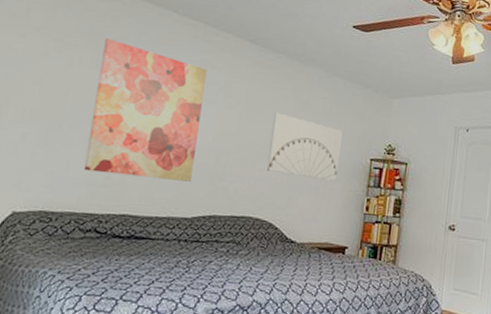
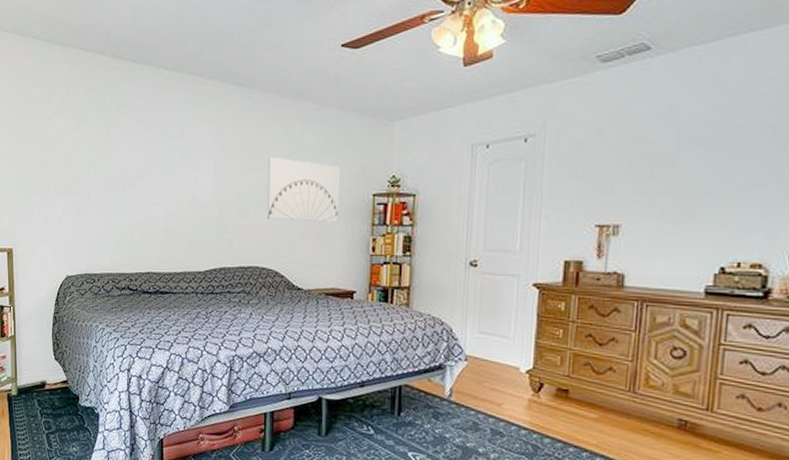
wall art: present [83,38,207,182] -> none [111,108,200,237]

